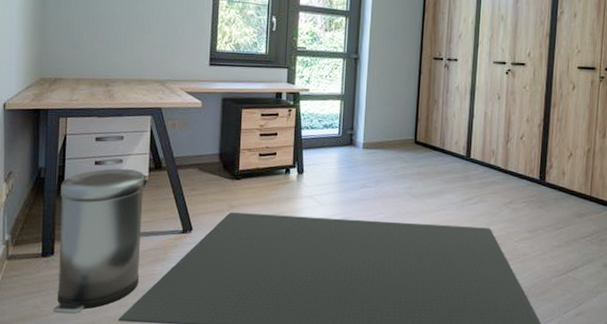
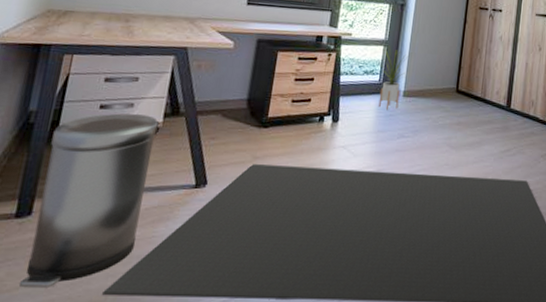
house plant: none [338,103,366,162] -> present [378,49,410,111]

